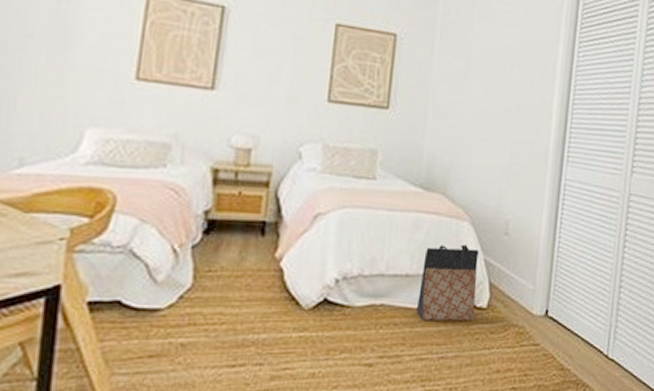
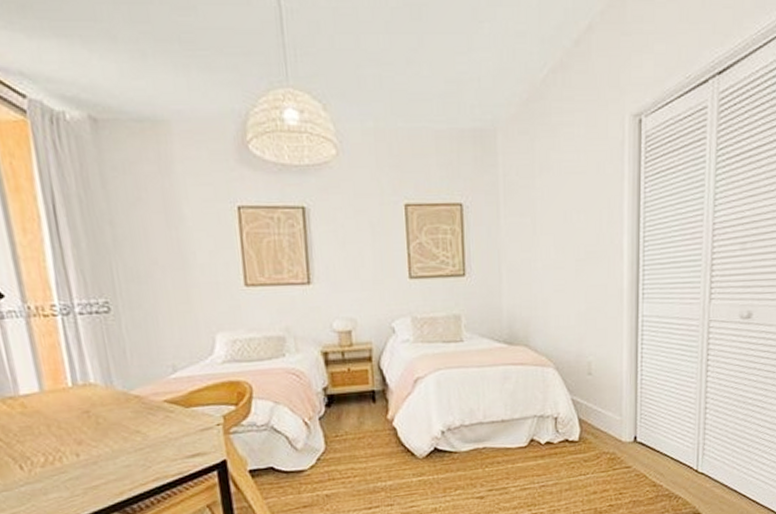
bag: present [415,244,479,320] -> none [514,388,569,457]

